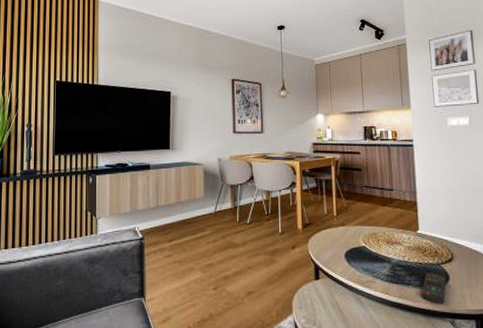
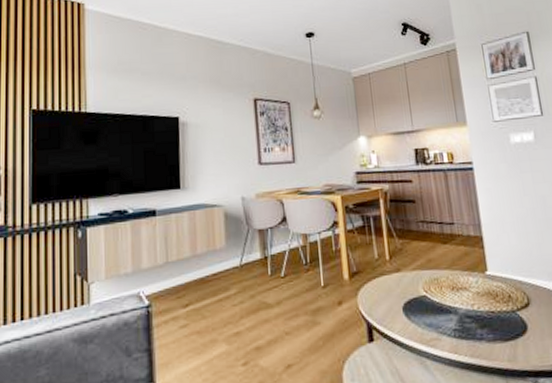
remote control: present [421,273,446,304] -> none [496,322,525,361]

